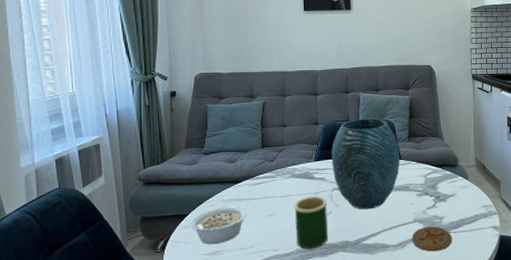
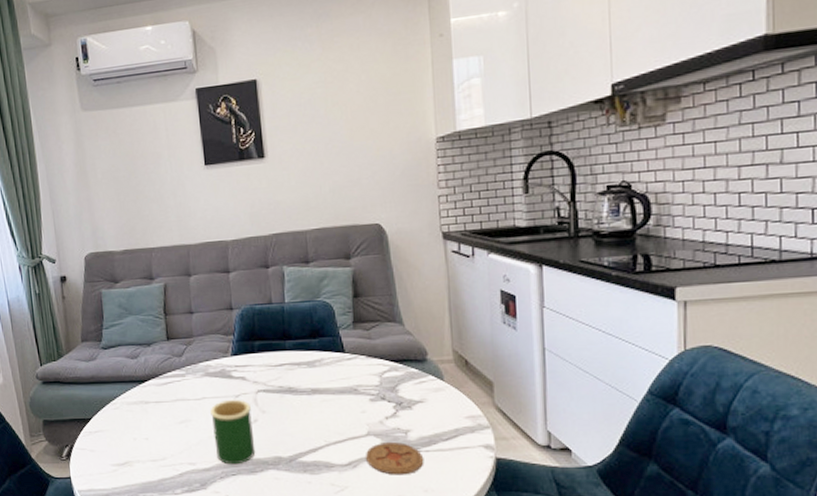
legume: present [190,206,248,244] -> none [94,410,157,453]
vase: present [331,118,400,210] -> none [251,299,344,418]

